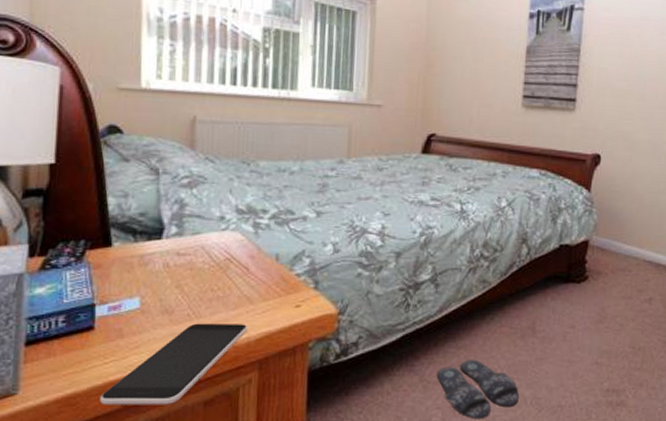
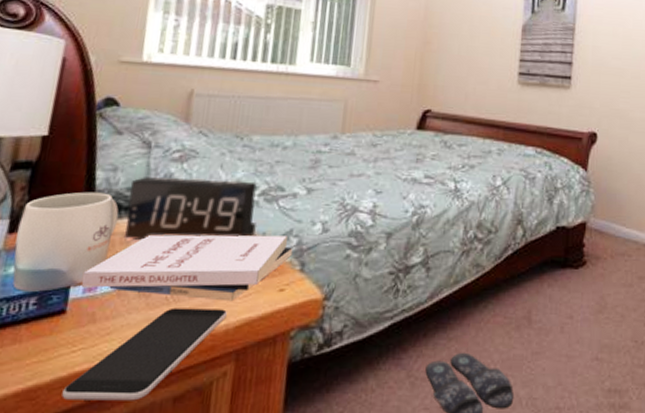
mug: none [37,217,135,311] -> present [12,192,119,292]
books: none [105,256,306,317] -> present [81,234,293,302]
alarm clock: none [141,202,270,262] -> present [125,177,257,240]

